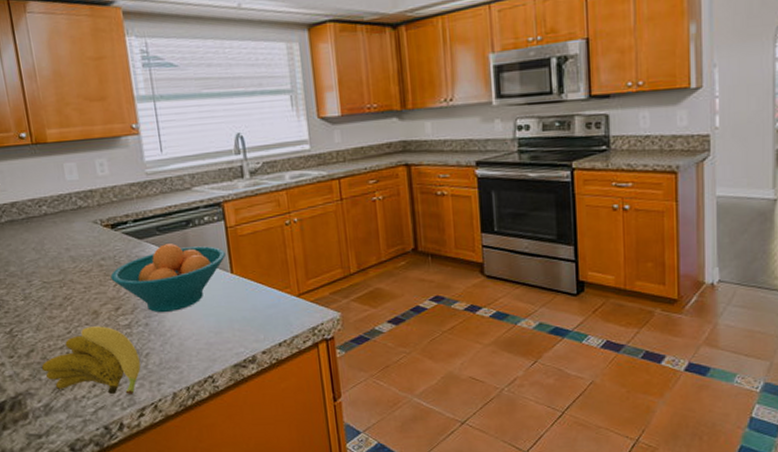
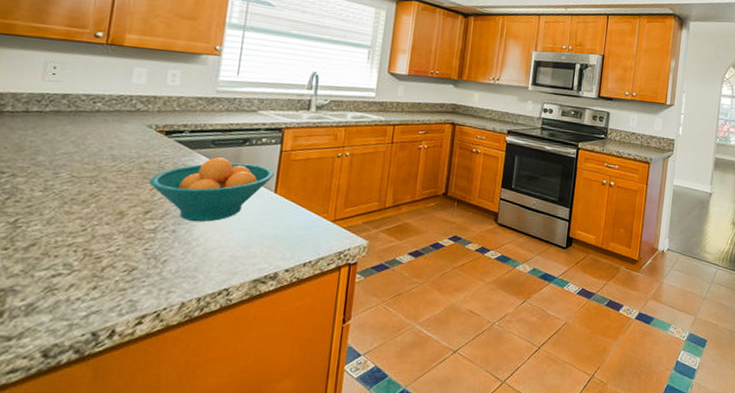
banana: present [41,326,141,396] -> none [38,226,156,302]

